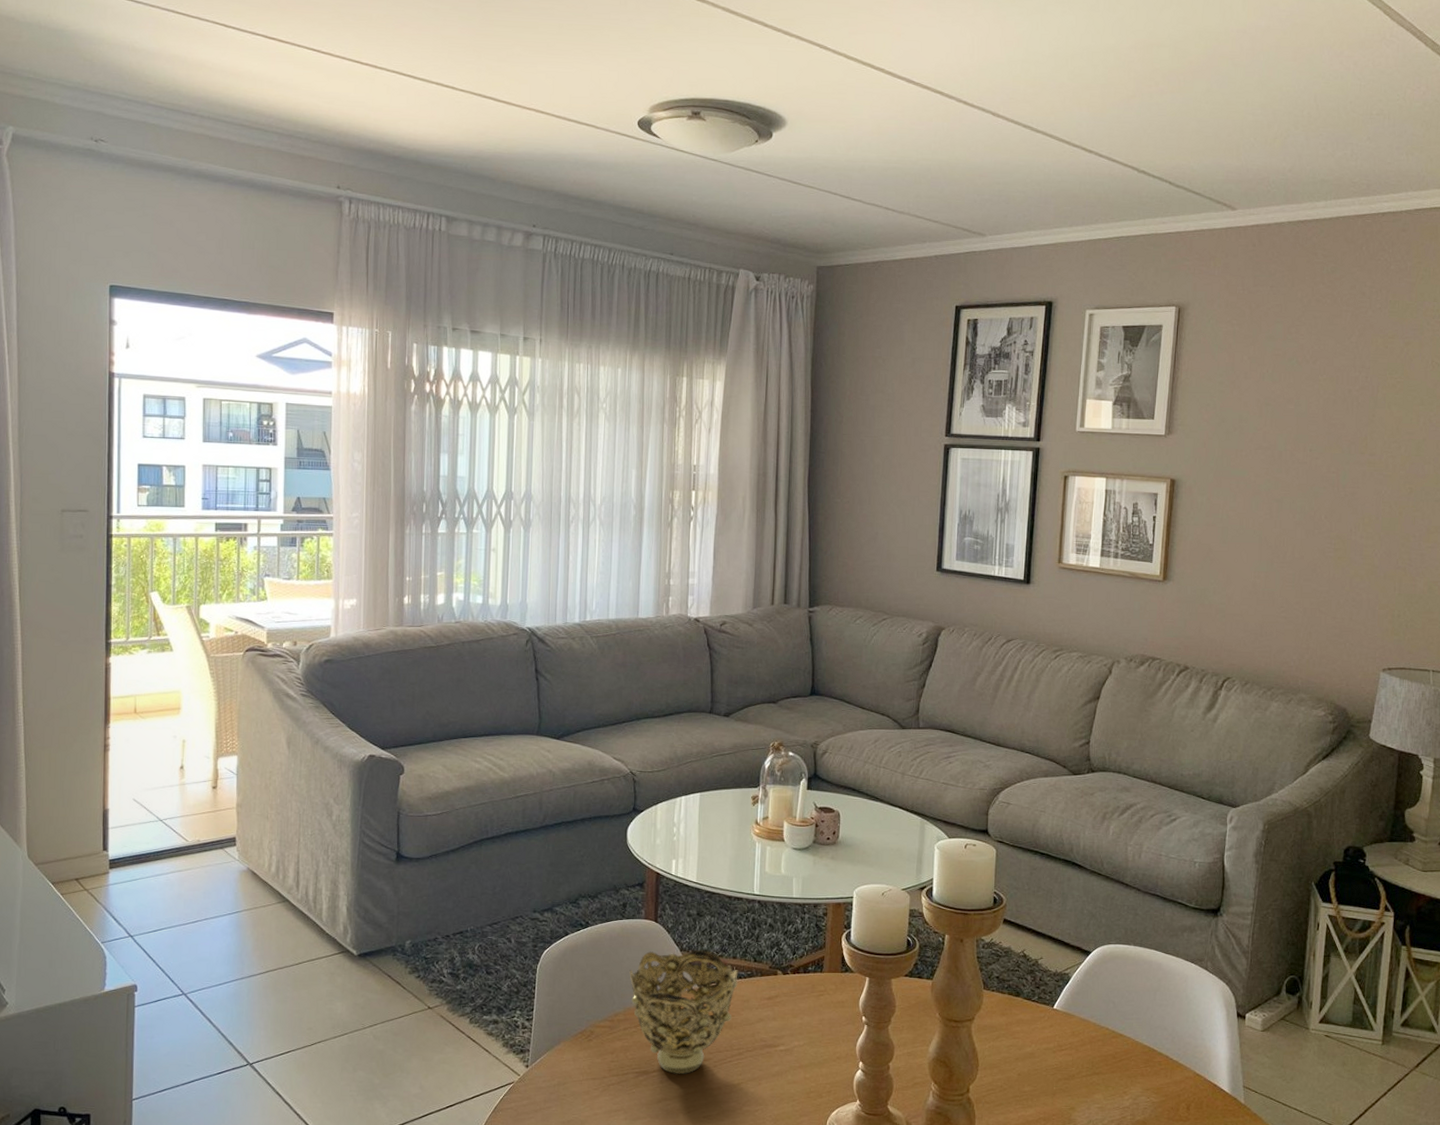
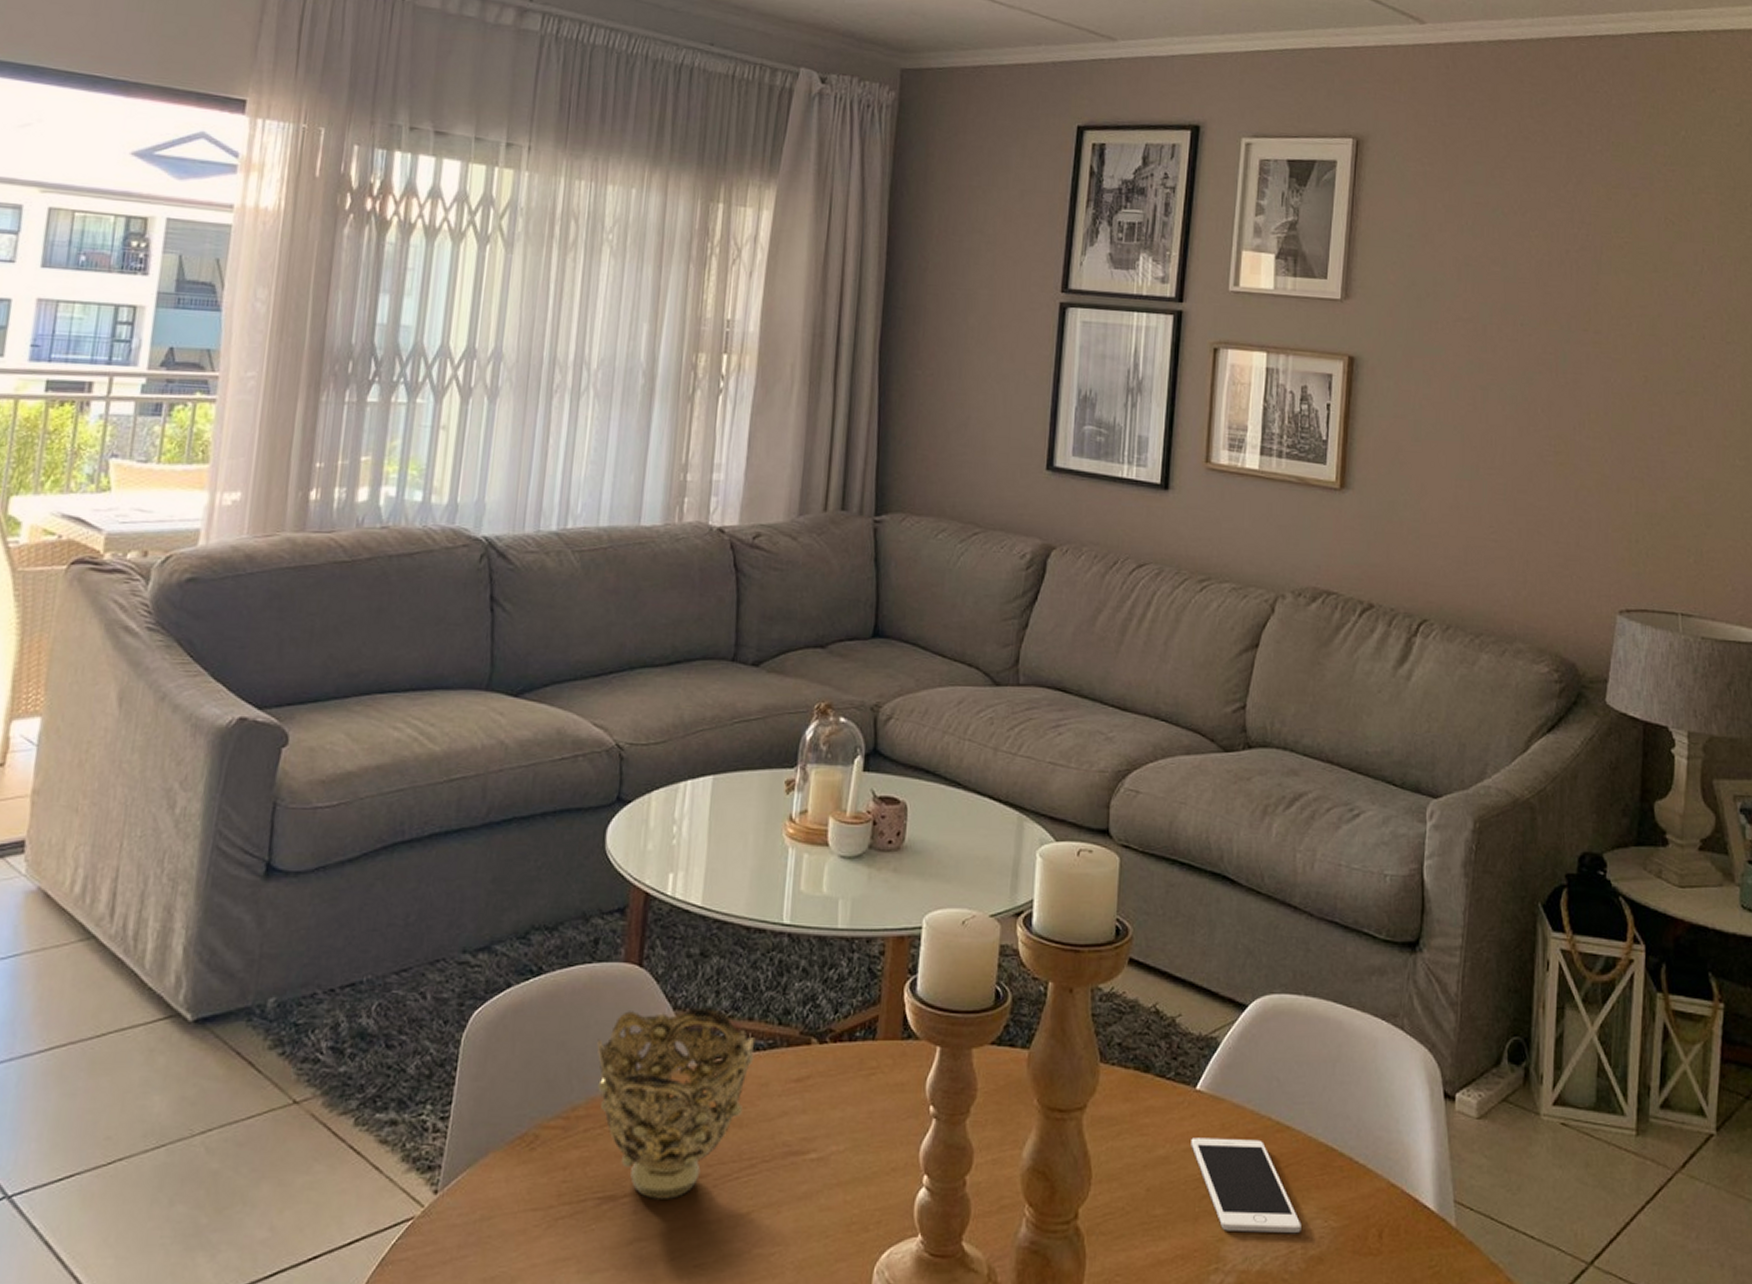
cell phone: none [1050,1041,1131,1106] -> present [1191,1138,1302,1234]

